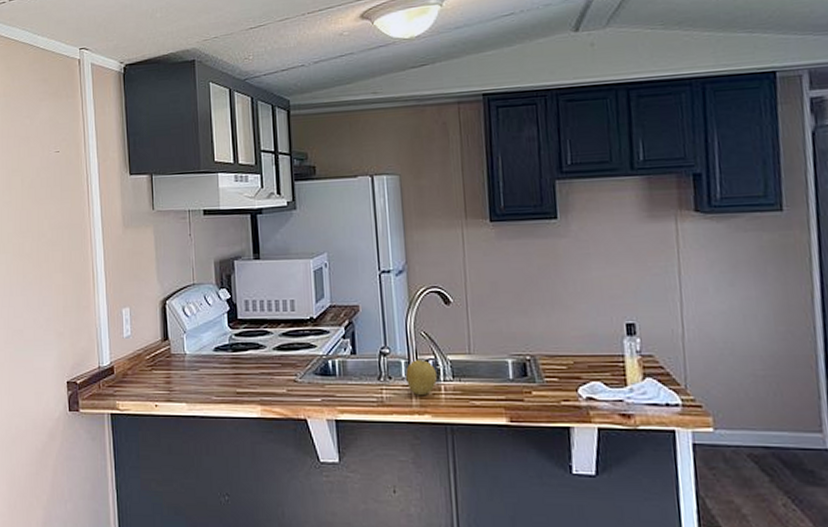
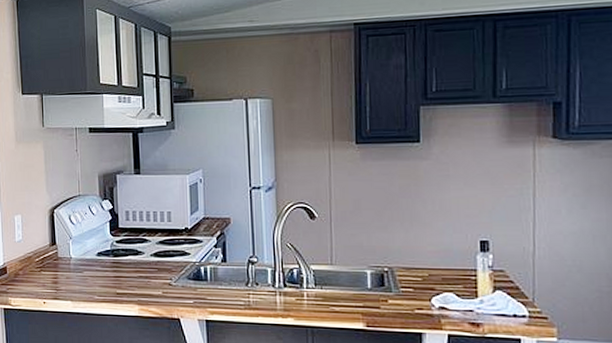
fruit: present [406,360,438,396] -> none [272,269,301,301]

